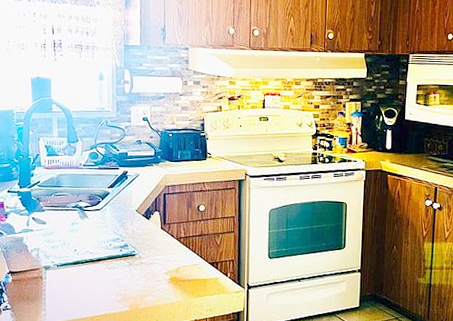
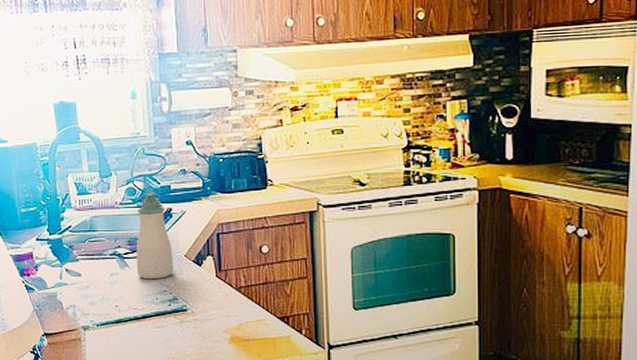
soap bottle: none [94,157,127,229] -> present [136,192,174,280]

